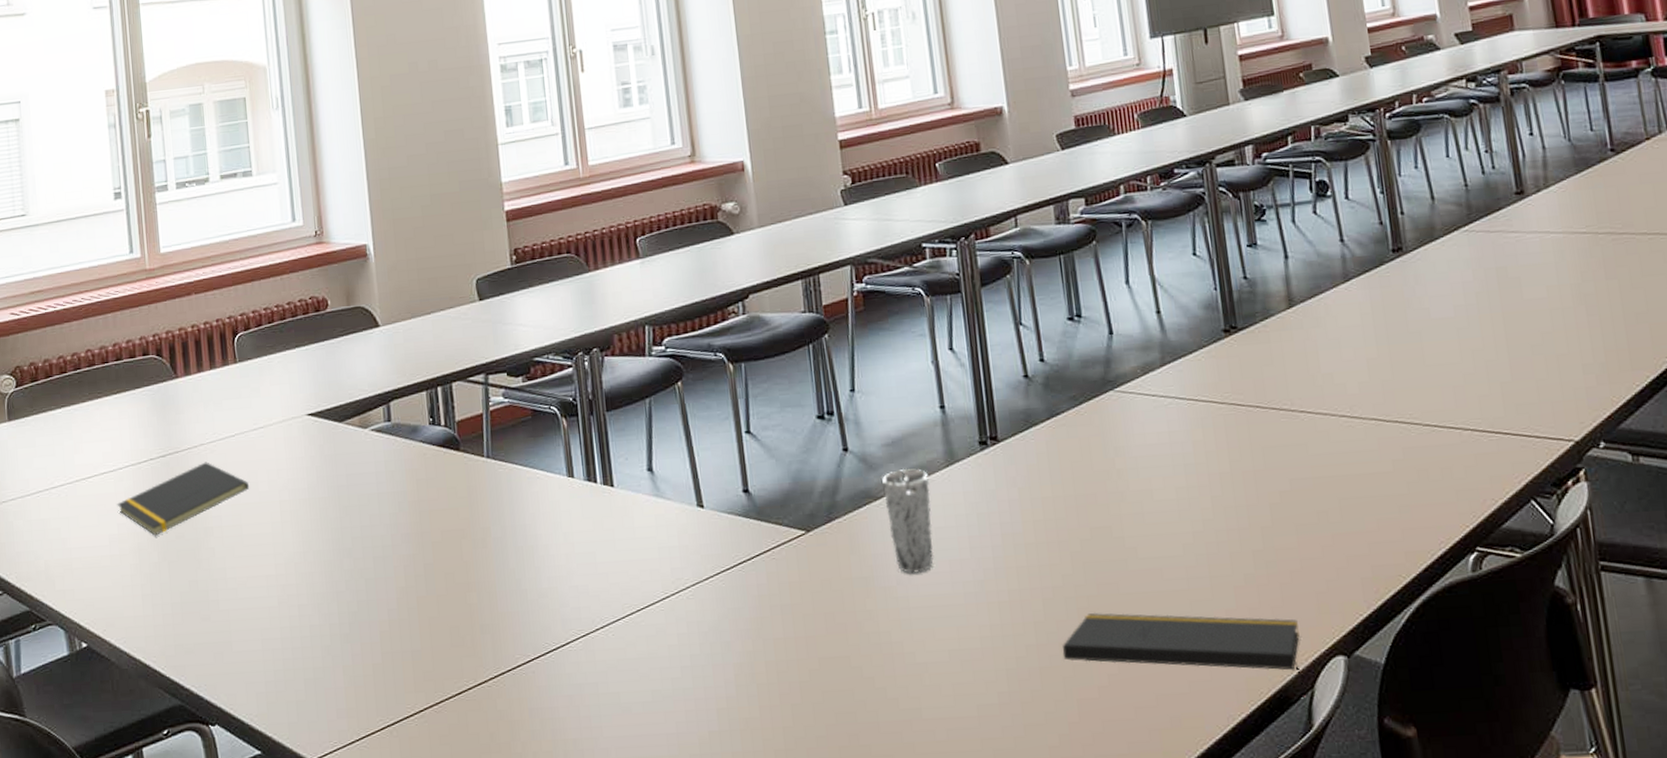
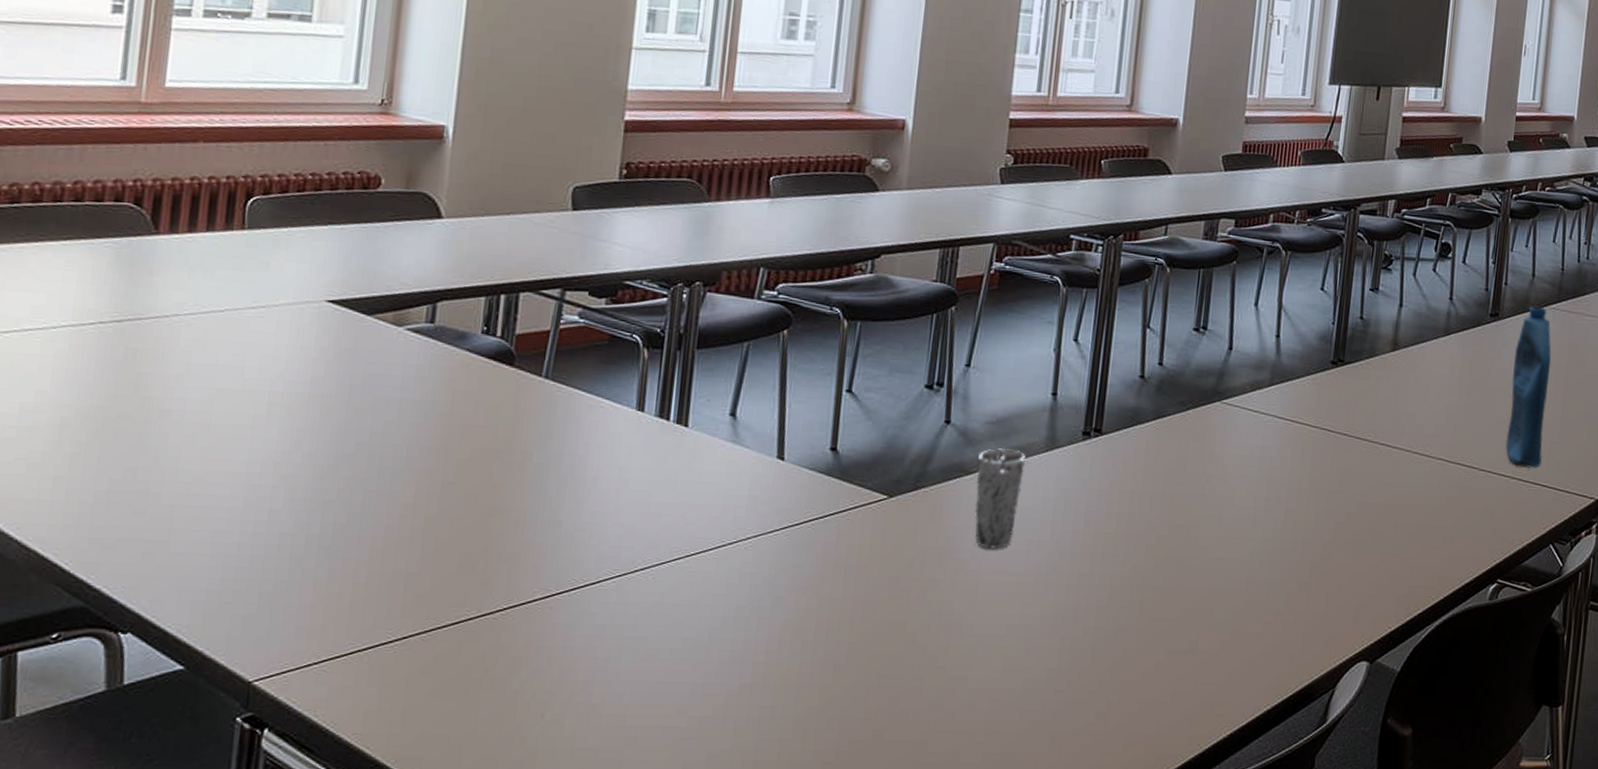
notepad: present [117,461,250,536] -> none [39,335,233,411]
notepad: present [1062,613,1306,702] -> none [1117,604,1335,699]
bottle: none [1431,231,1498,416] -> present [1505,306,1552,468]

